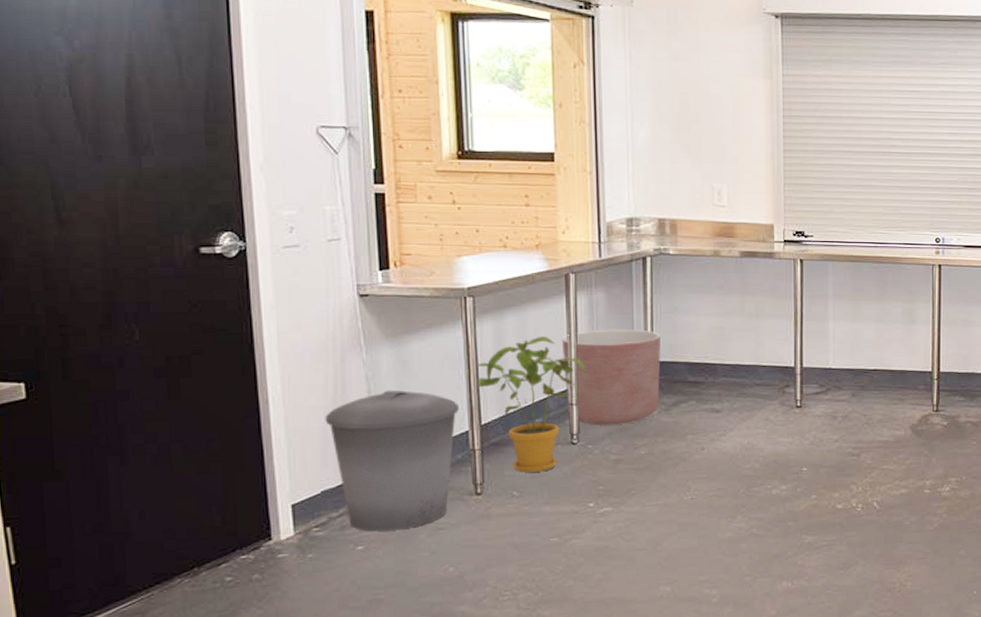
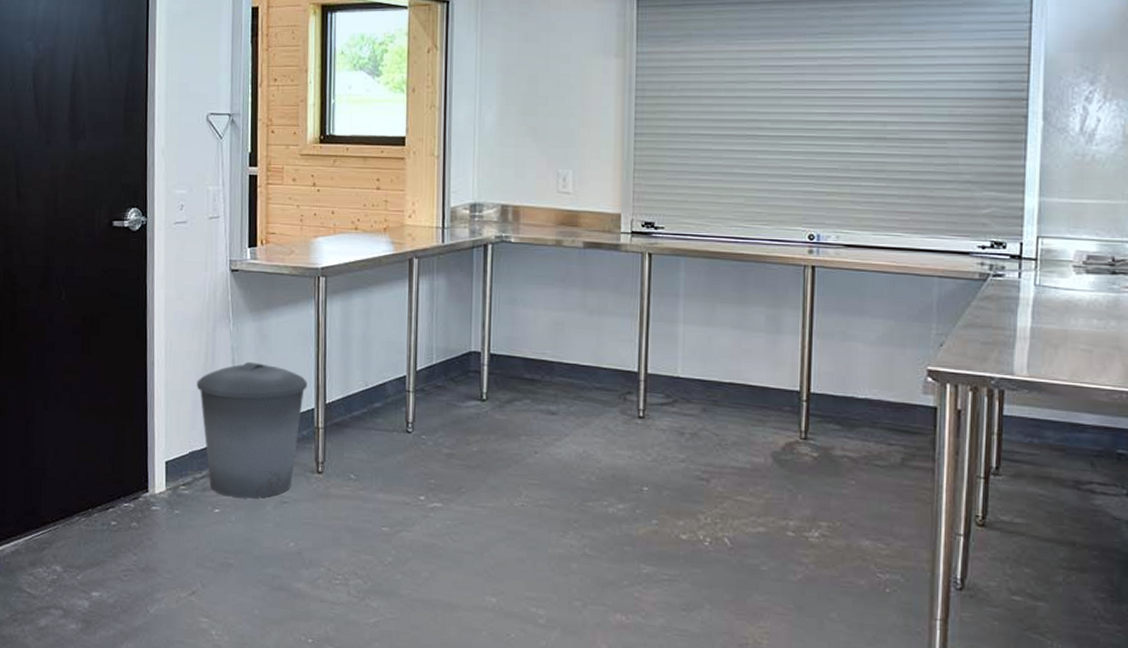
house plant: present [476,336,586,473] -> none [324,320,424,457]
planter: present [561,329,661,426] -> none [402,317,498,418]

